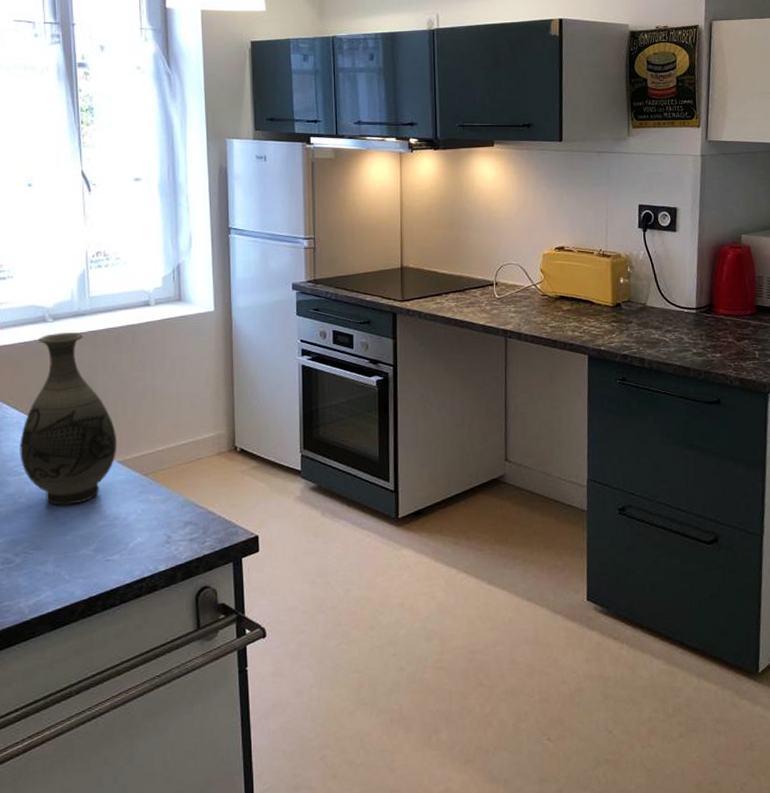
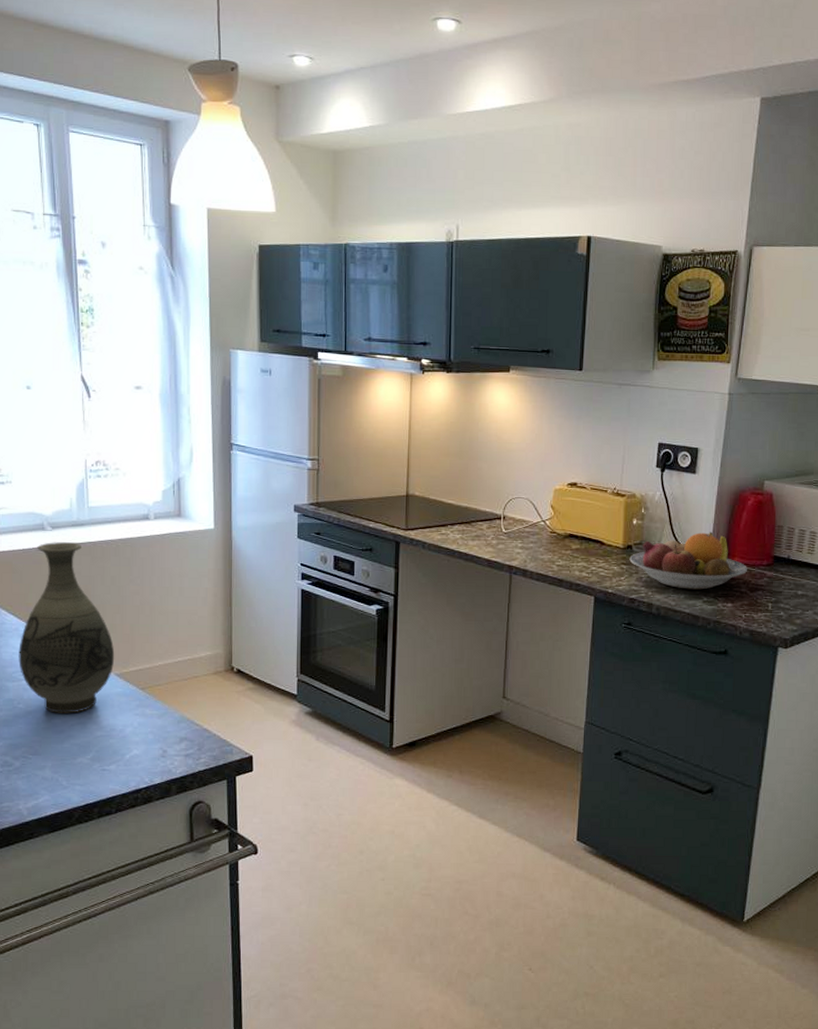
fruit bowl: none [619,286,733,343] -> present [629,531,748,590]

